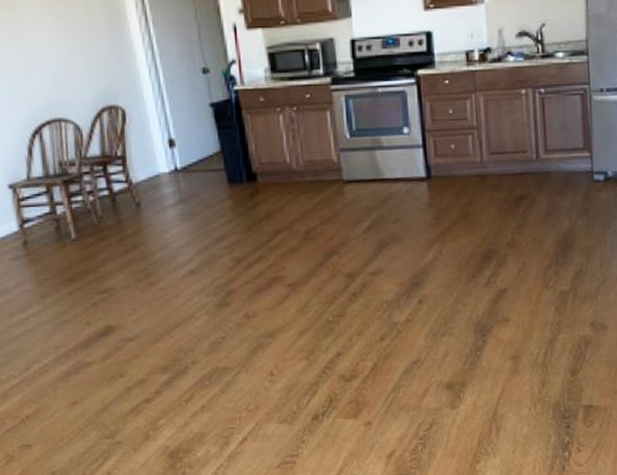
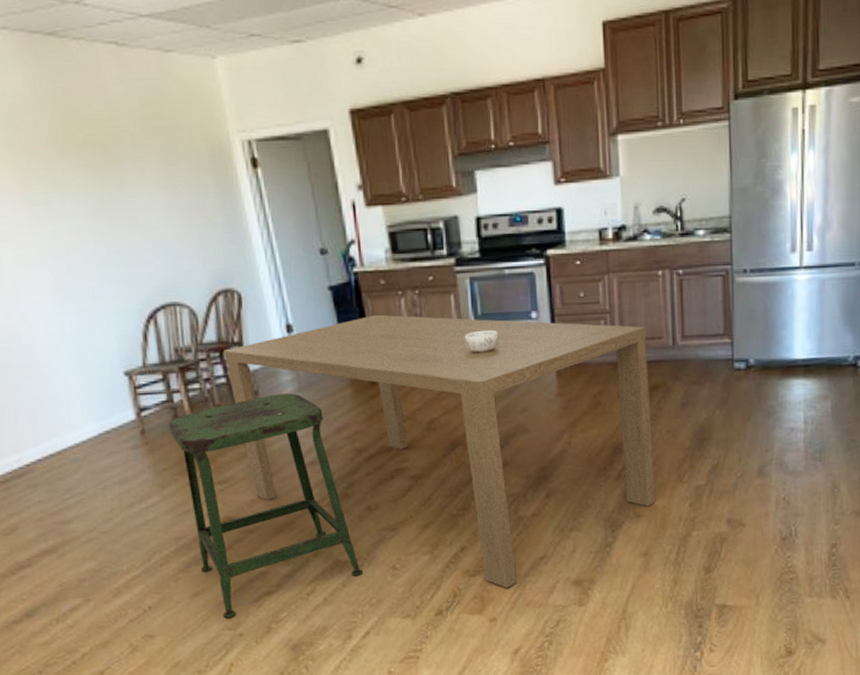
stool: none [50,205,242,426] -> present [168,393,364,618]
dining table: none [107,130,522,392] -> present [224,314,655,588]
decorative bowl: none [339,144,373,166] -> present [464,329,499,353]

